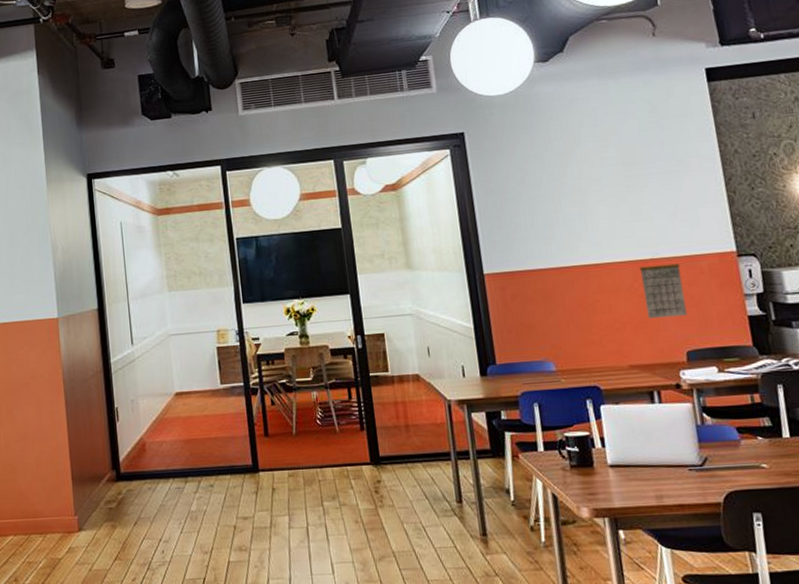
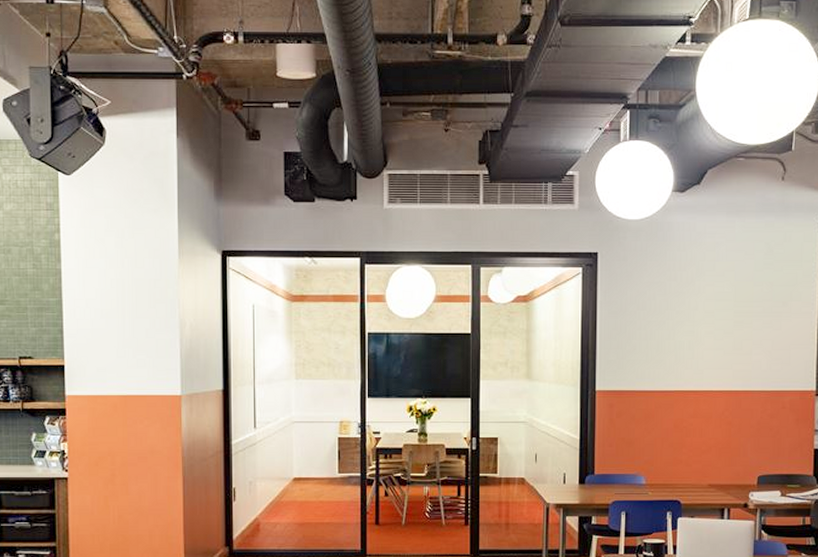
calendar: present [639,257,687,319] -> none [731,389,767,445]

